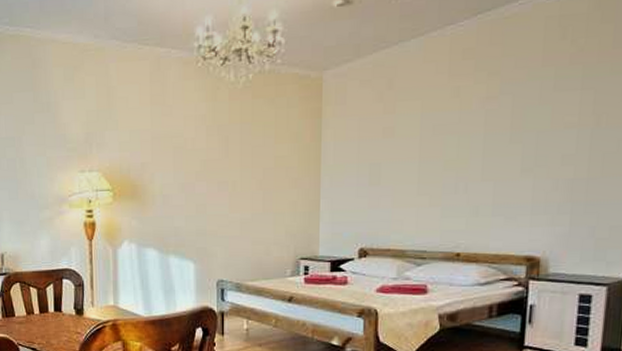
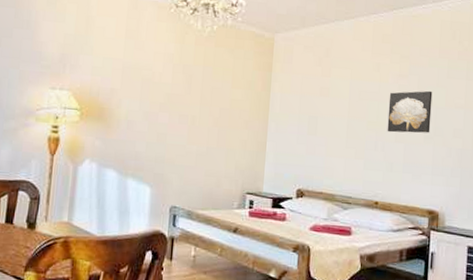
wall art: none [470,111,533,170] -> present [387,90,433,133]

